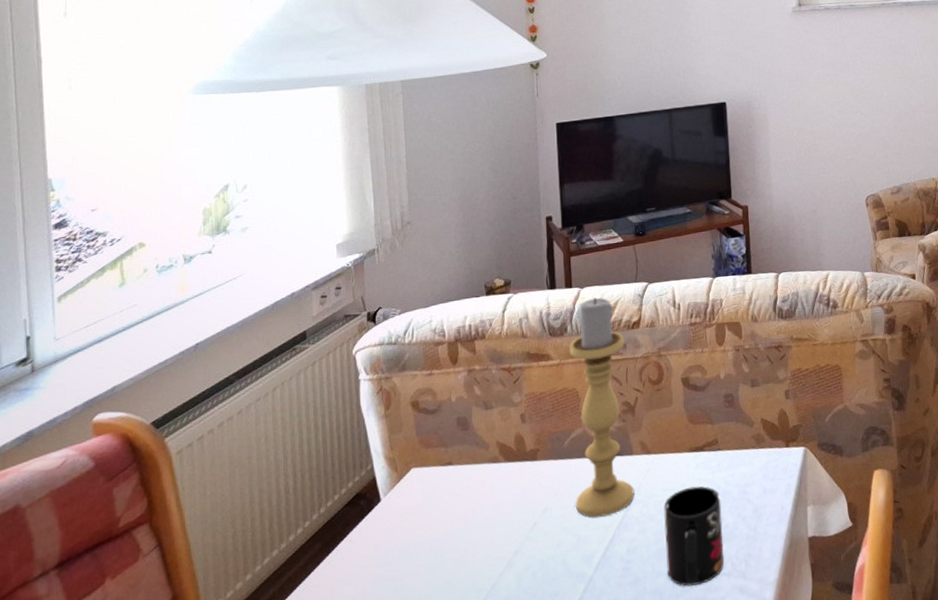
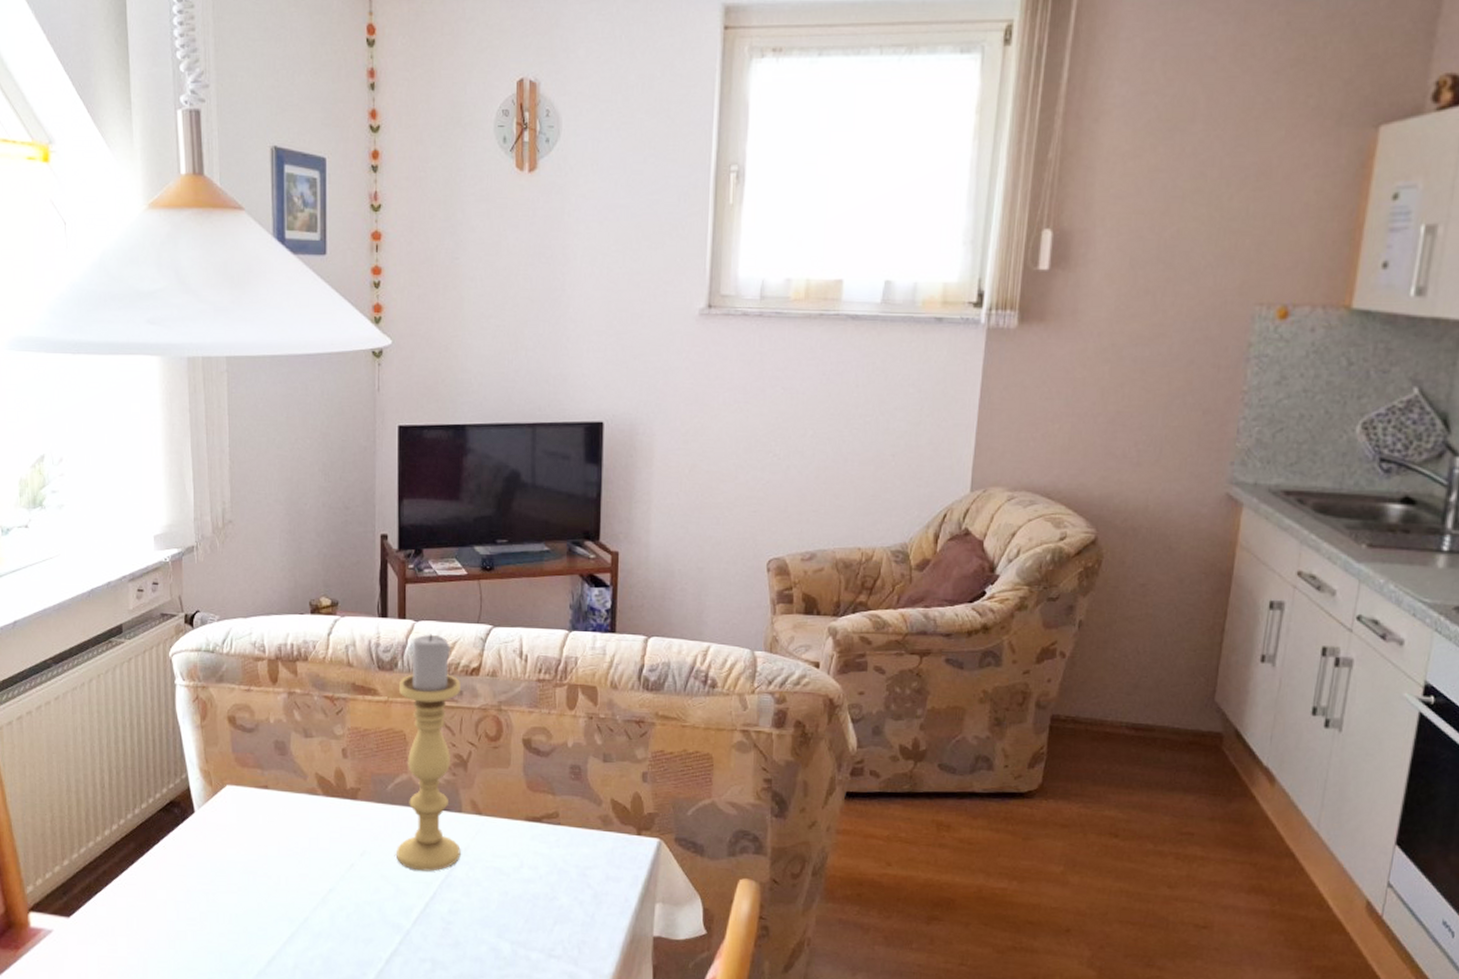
mug: present [664,486,725,587] -> none [491,858,557,962]

